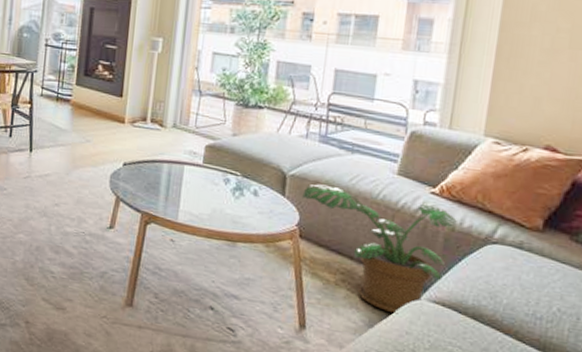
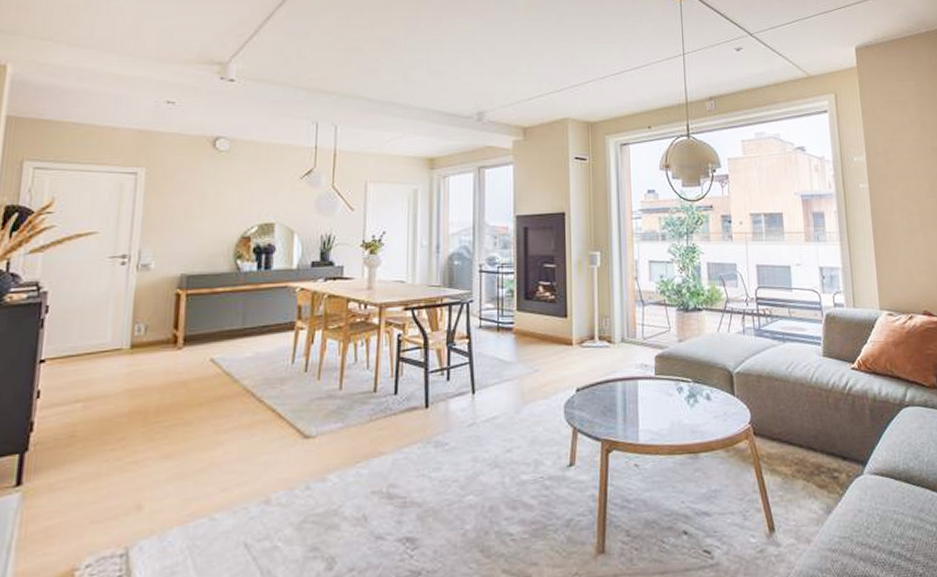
potted plant: present [302,184,457,314] -> none [749,377,876,494]

